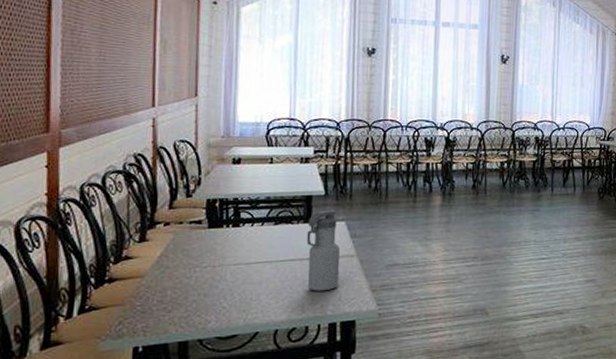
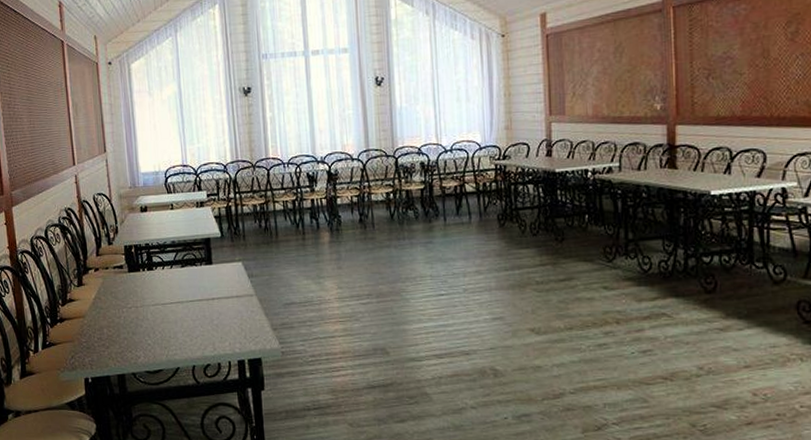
water bottle: present [306,210,341,291] -> none [209,251,243,330]

